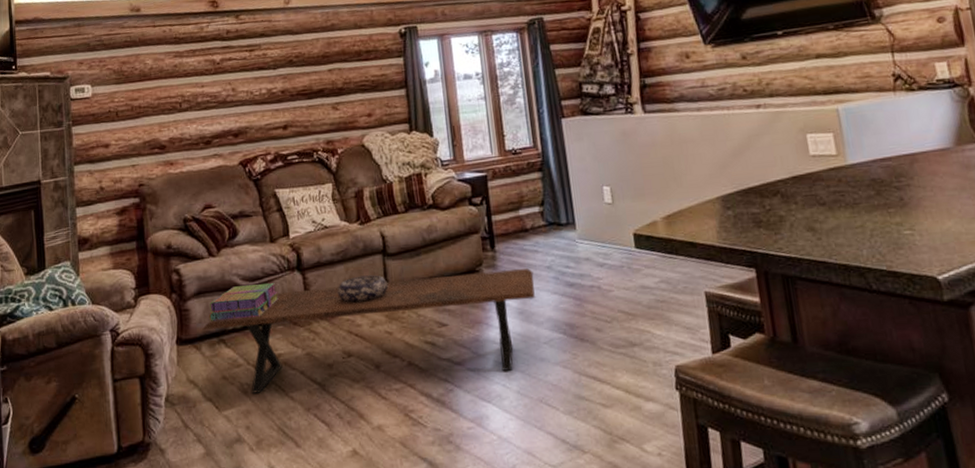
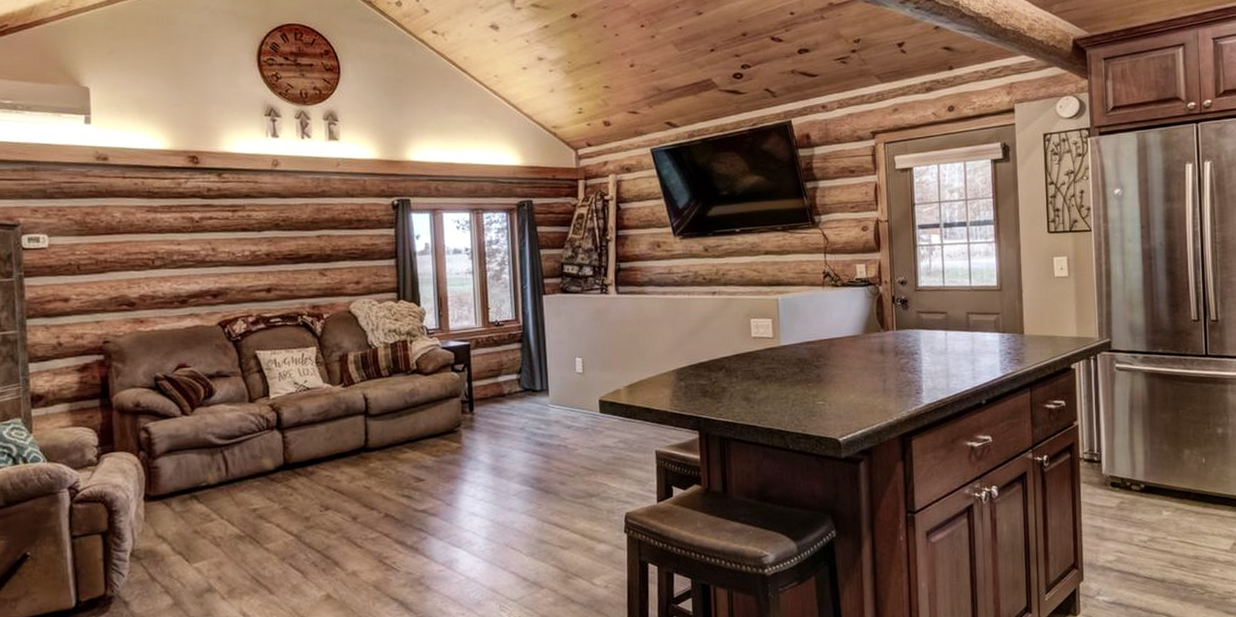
coffee table: present [202,269,535,394] -> none [173,430,508,546]
stack of books: present [208,282,279,322] -> none [180,440,256,478]
decorative bowl: present [337,275,388,303] -> none [317,434,368,460]

